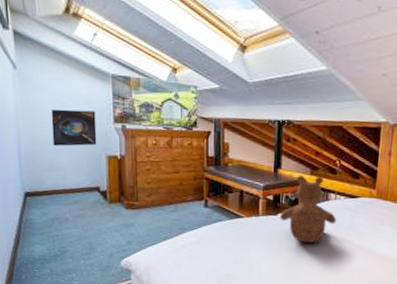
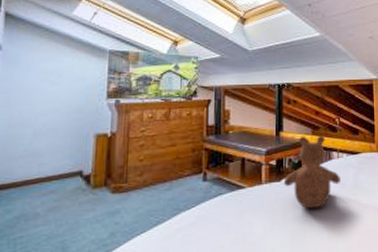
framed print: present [51,109,97,147] -> none [32,88,87,128]

